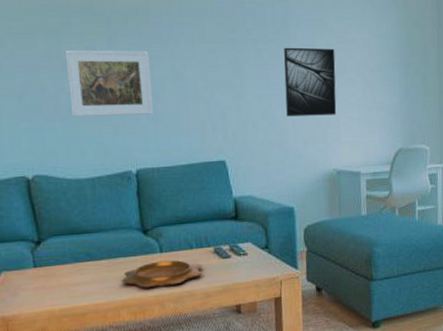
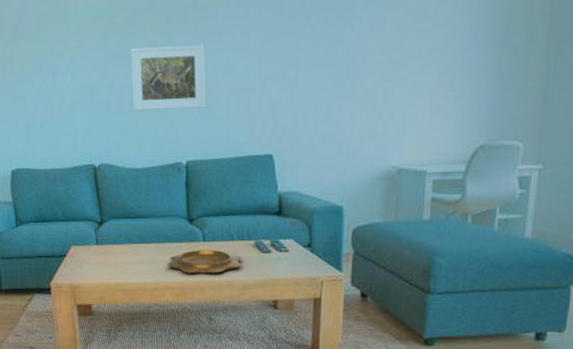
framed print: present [284,47,337,117] -> none [343,29,407,108]

